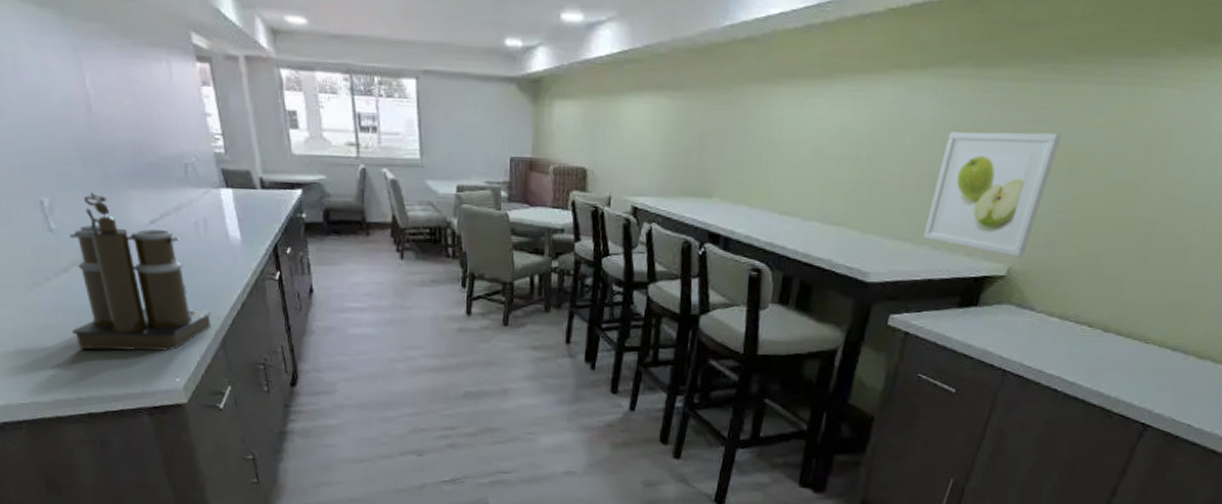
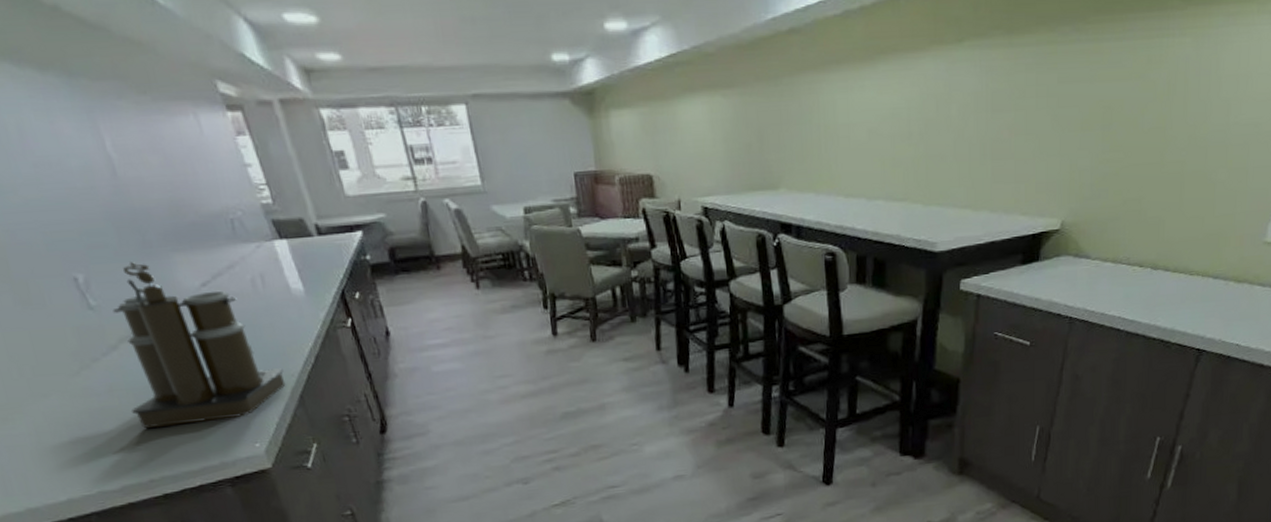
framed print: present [923,131,1062,257] -> none [981,90,1092,211]

